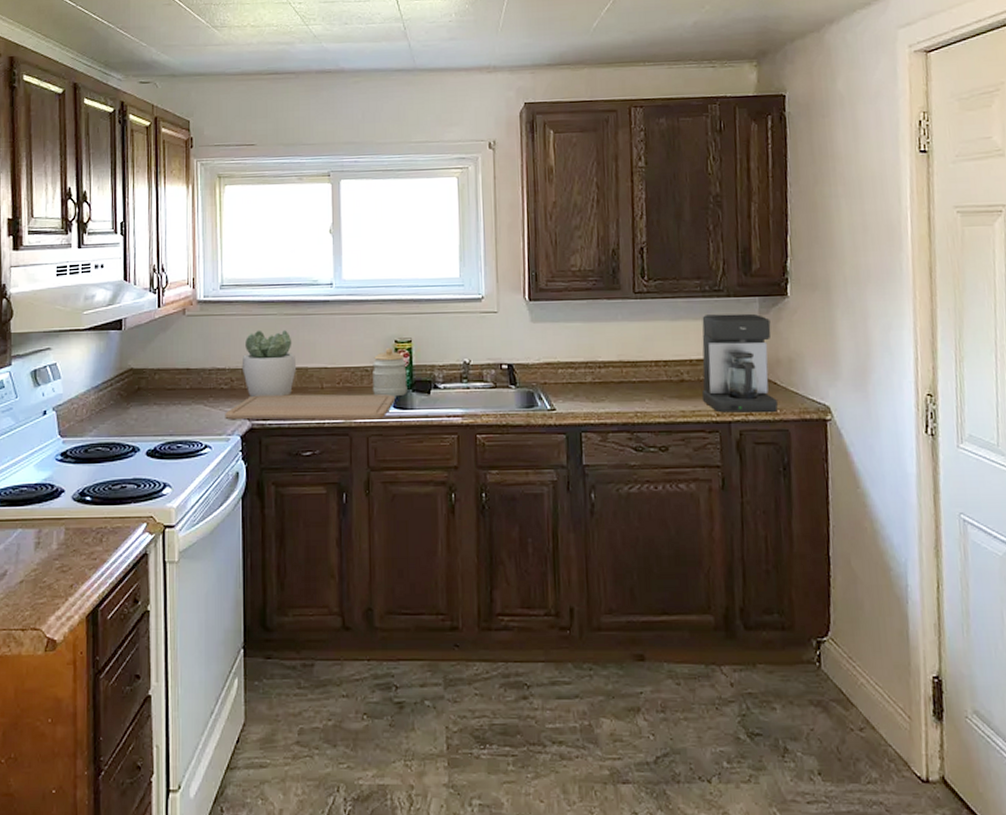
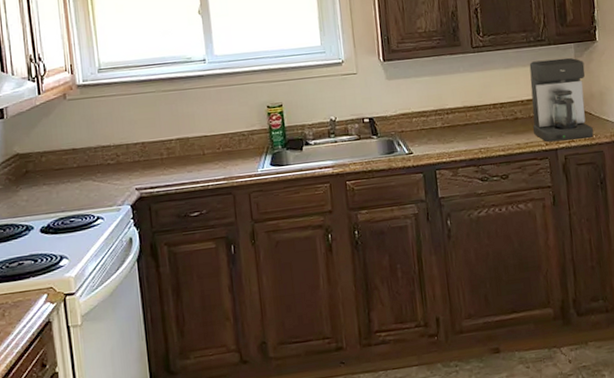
chopping board: present [225,394,396,420] -> none [114,154,273,192]
succulent plant: present [241,330,297,397] -> none [125,105,179,169]
jar: present [373,347,407,397] -> none [248,112,282,157]

